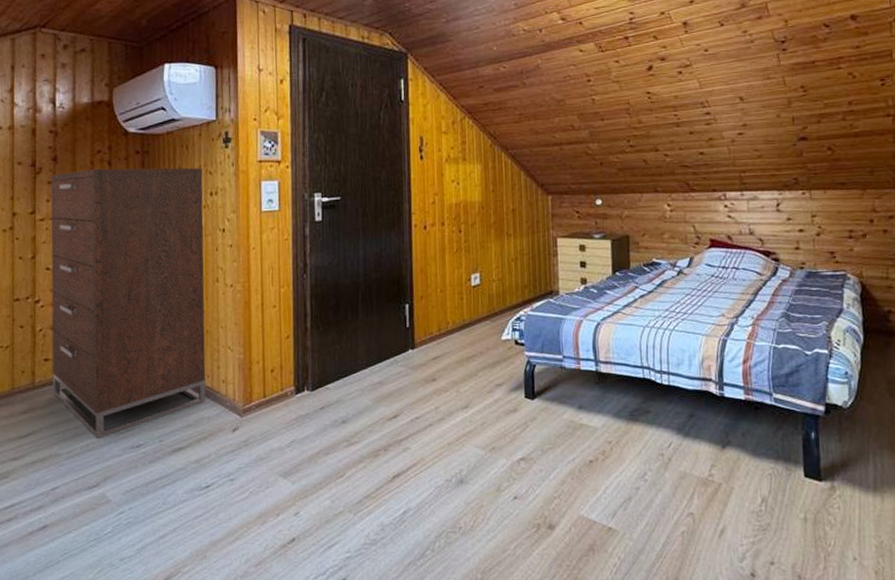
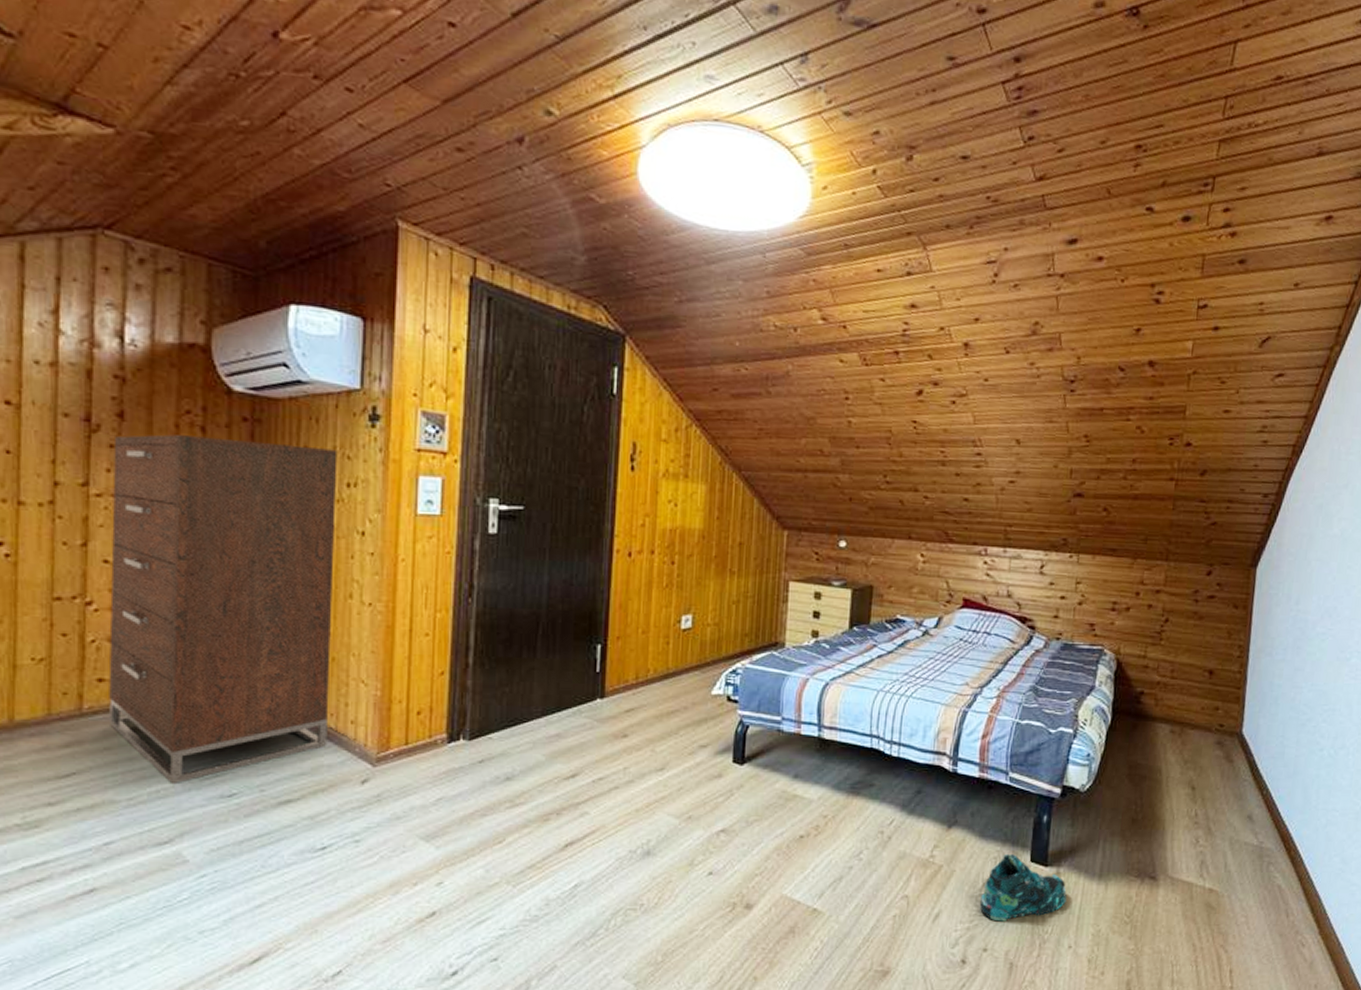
shoe: none [760,471,845,536] -> present [979,854,1067,922]

